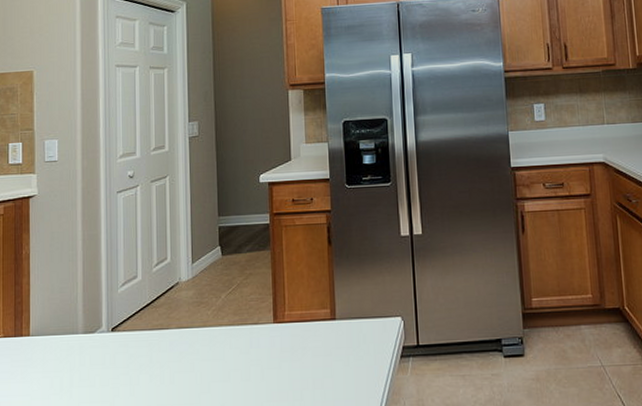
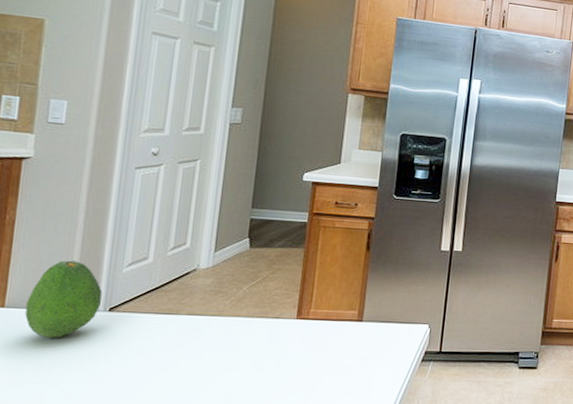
fruit: none [46,286,104,362] -> present [25,260,102,338]

